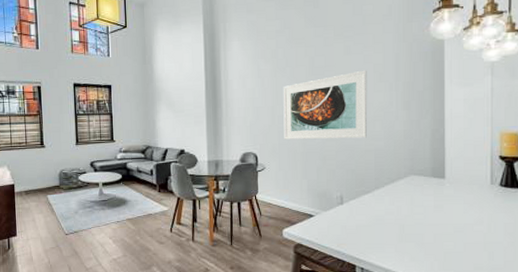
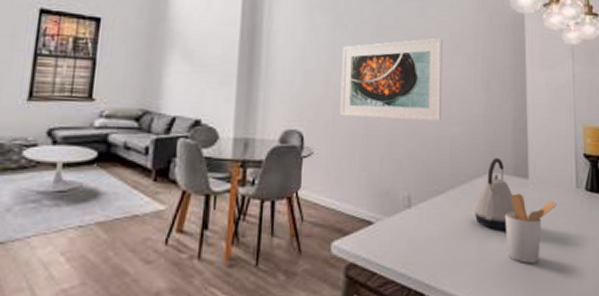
kettle: none [396,164,432,219] -> present [474,158,515,230]
utensil holder: none [423,191,471,244] -> present [504,193,557,263]

